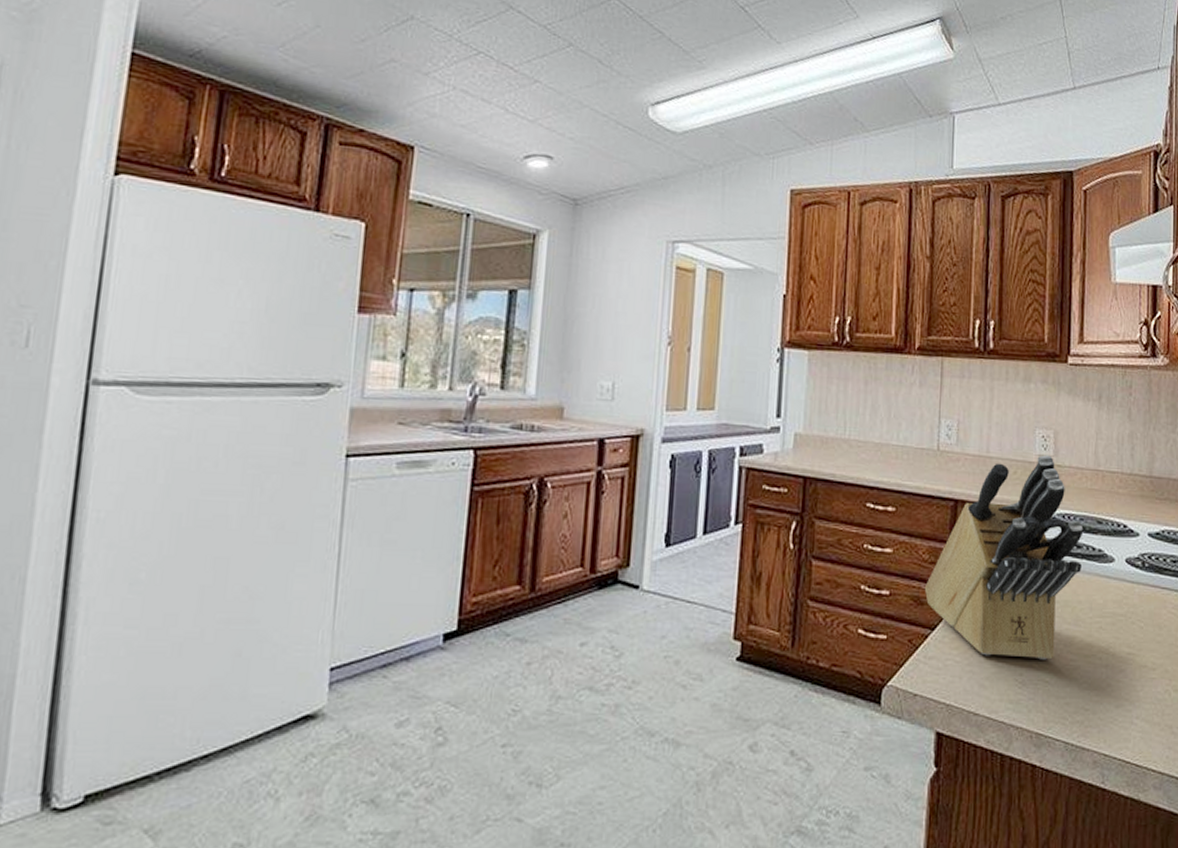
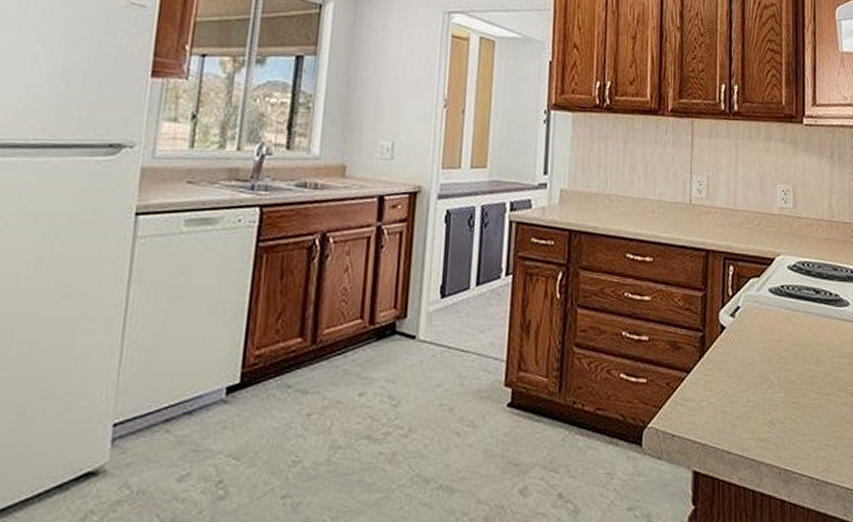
knife block: present [924,455,1084,660] -> none [680,207,821,399]

